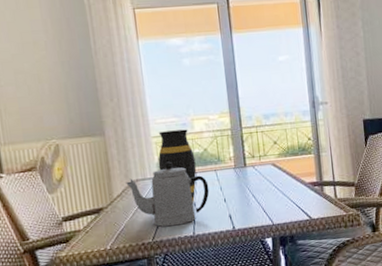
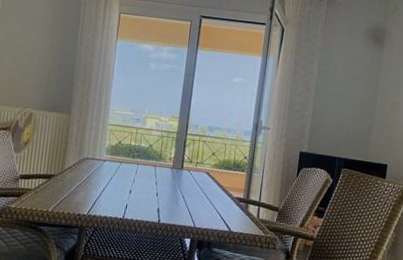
teapot: present [126,161,210,227] -> none [78,148,146,207]
vase: present [158,129,197,202] -> none [107,121,141,189]

